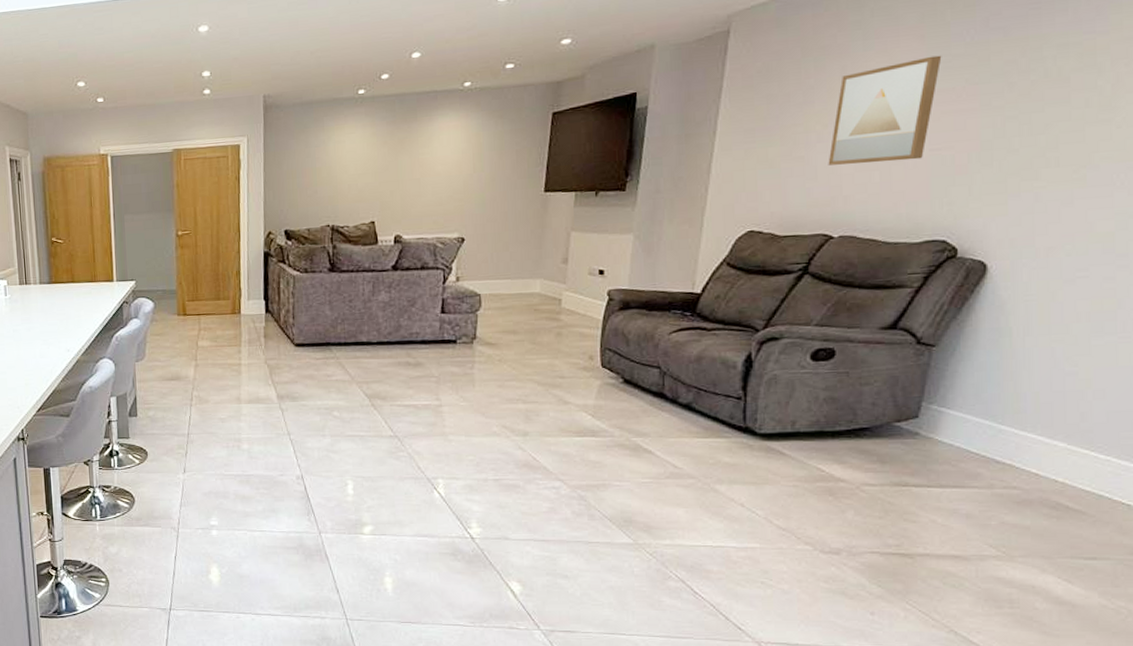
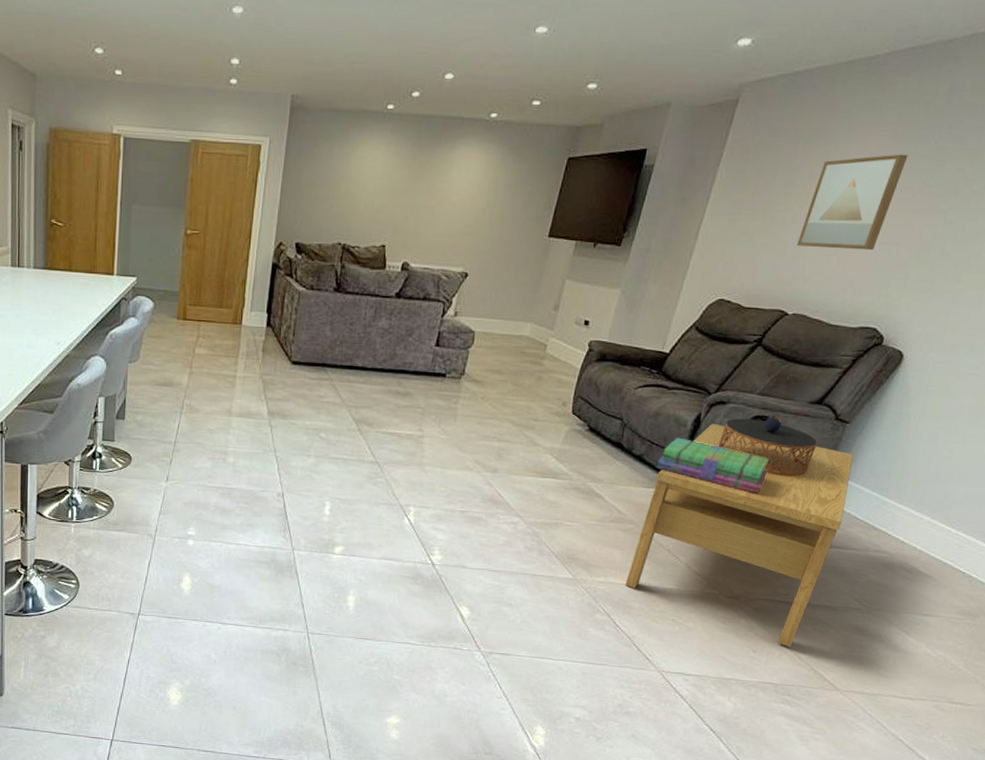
coffee table: none [697,361,952,606] -> present [625,423,854,647]
stack of books: none [709,380,844,435] -> present [656,437,769,495]
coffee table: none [778,346,900,412] -> present [718,415,818,477]

